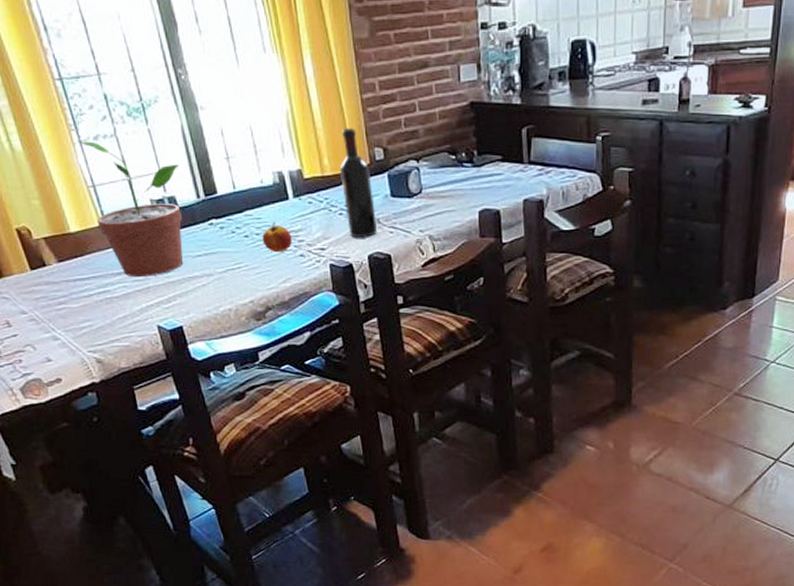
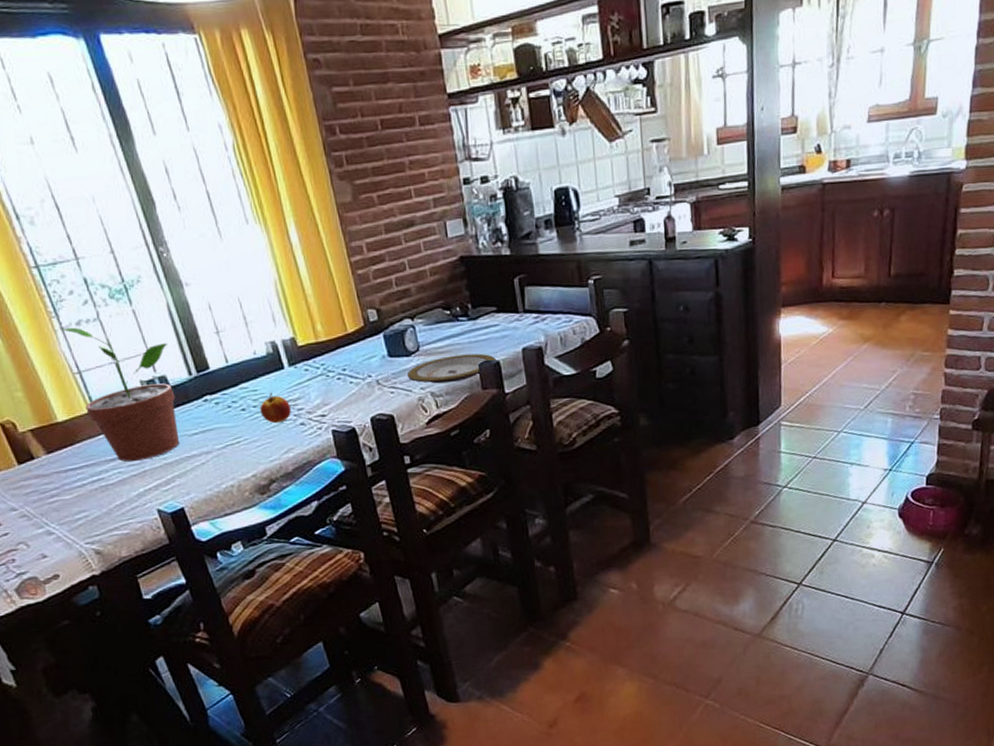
wine bottle: present [340,127,378,237] -> none [333,291,378,401]
plate: none [407,201,497,228] -> present [406,353,497,384]

